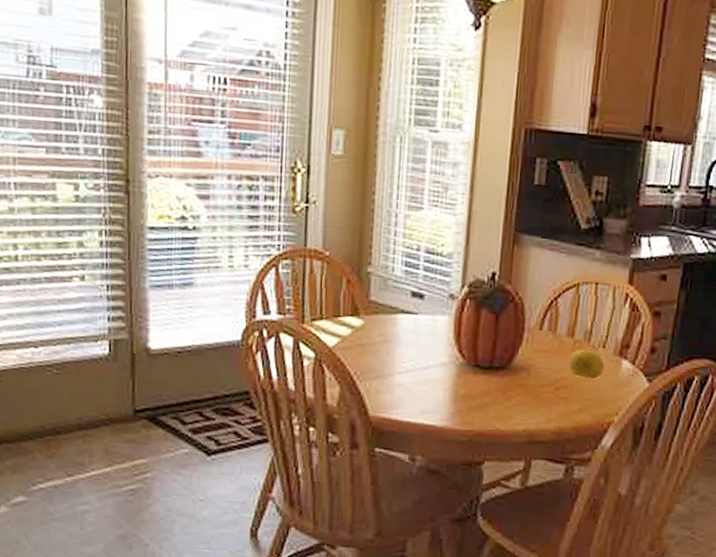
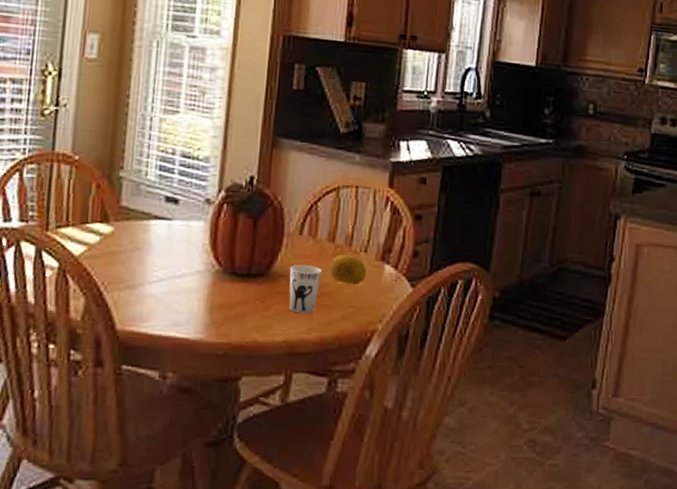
cup: none [529,359,562,406] -> present [289,265,323,314]

